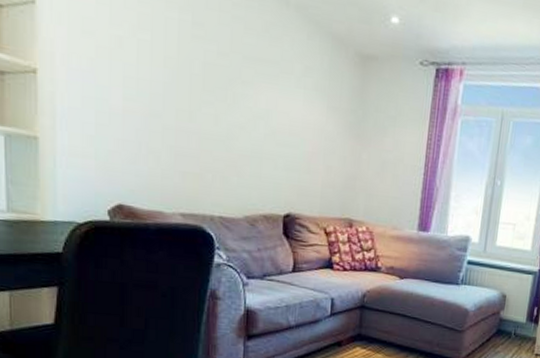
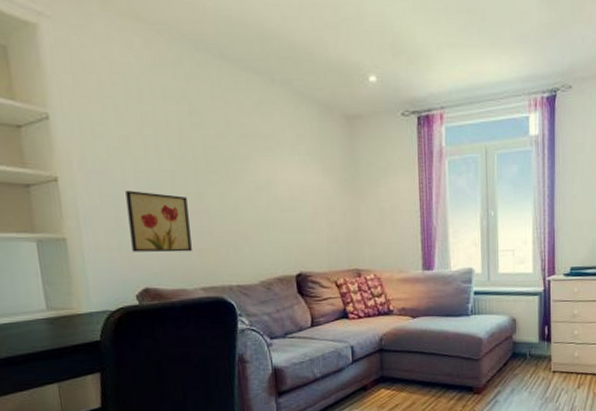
wall art: none [110,96,177,173] -> present [125,190,192,253]

